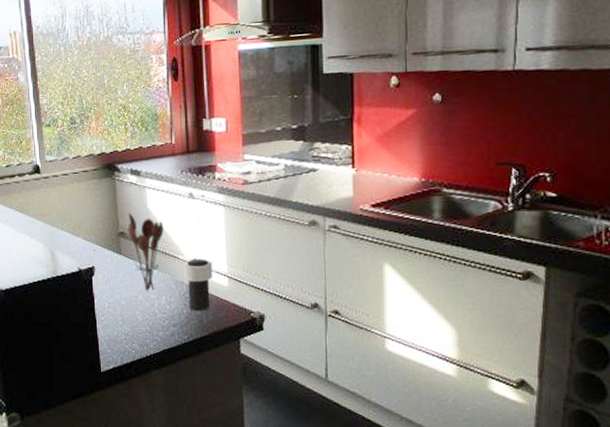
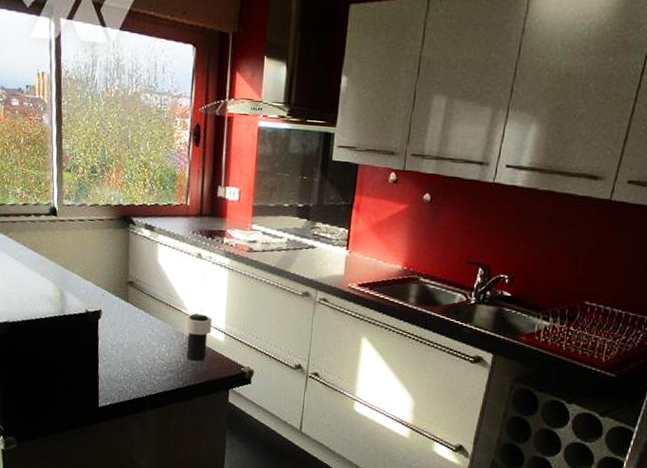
utensil holder: present [128,212,164,292] -> none [137,263,171,339]

